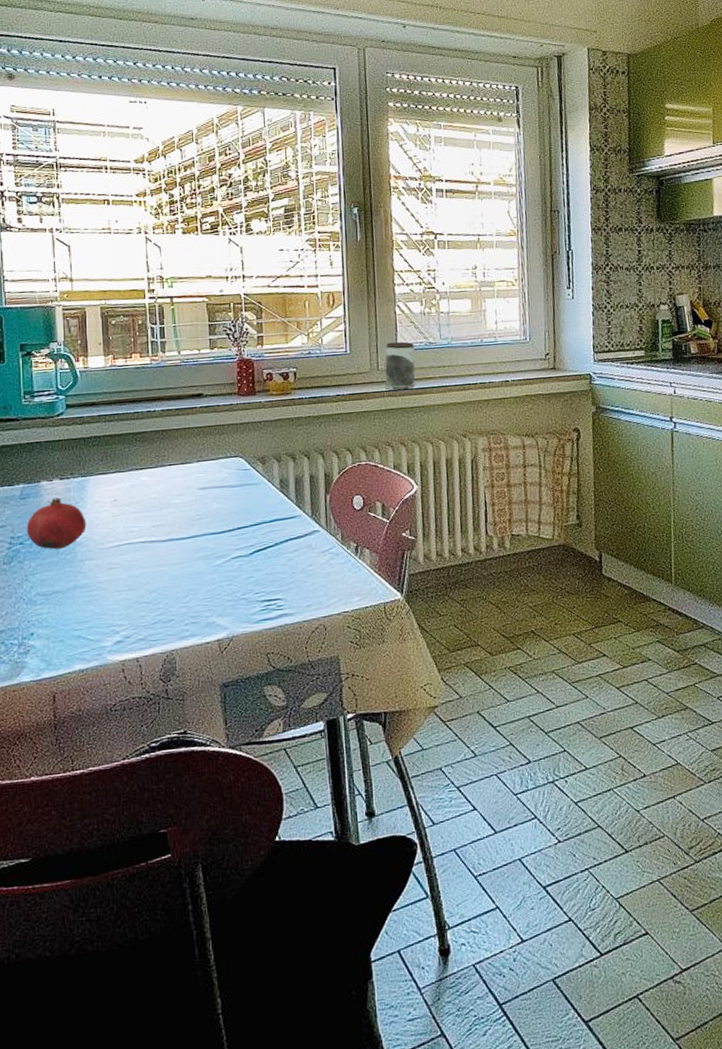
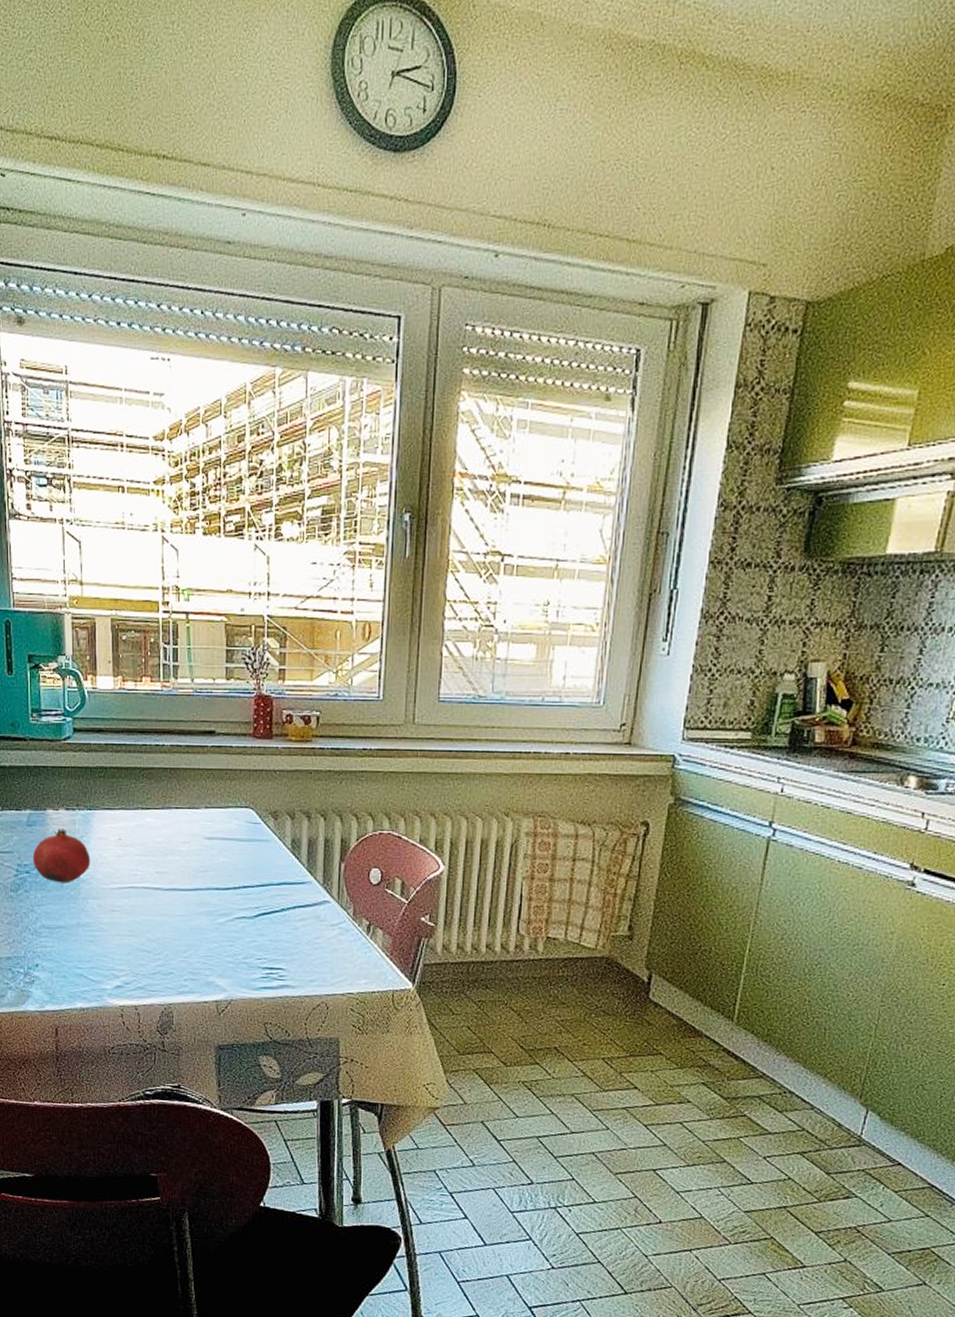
jar: present [384,341,416,391] -> none [420,691,460,752]

